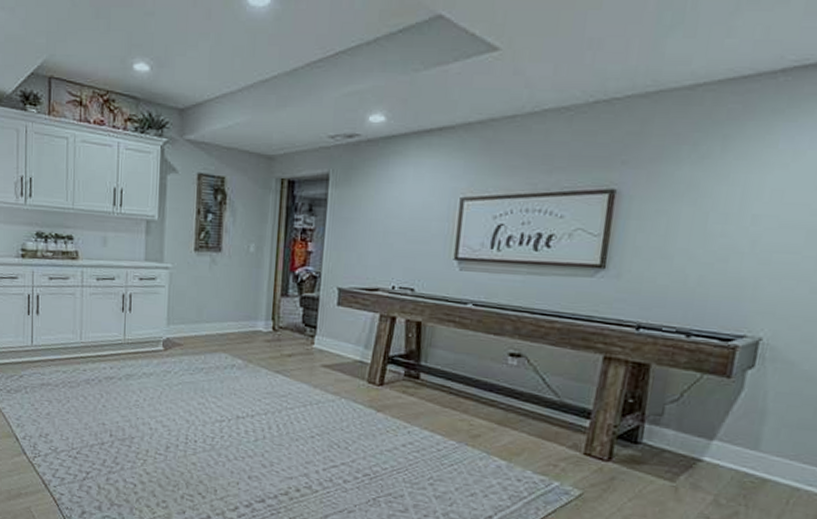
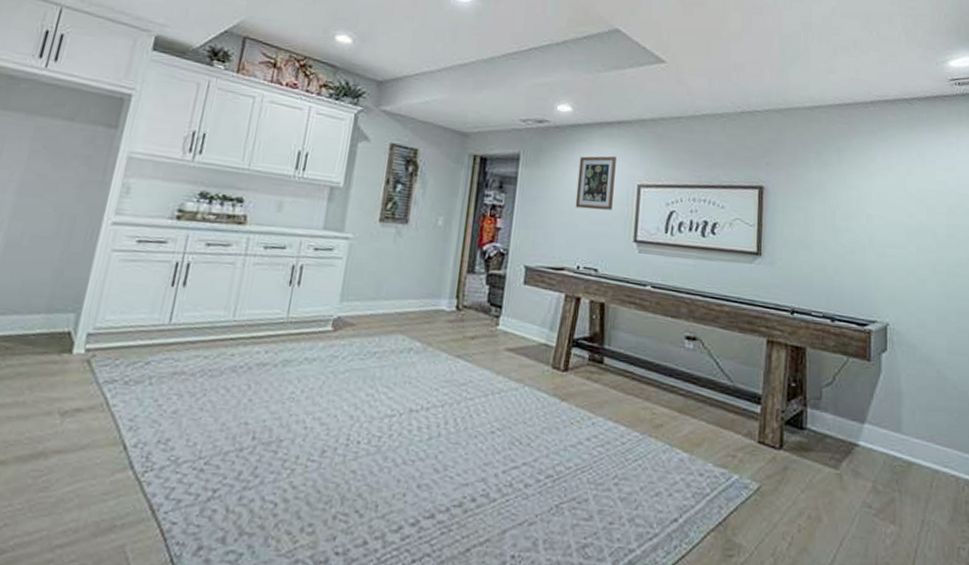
wall art: none [389,167,437,228] -> present [575,156,617,210]

